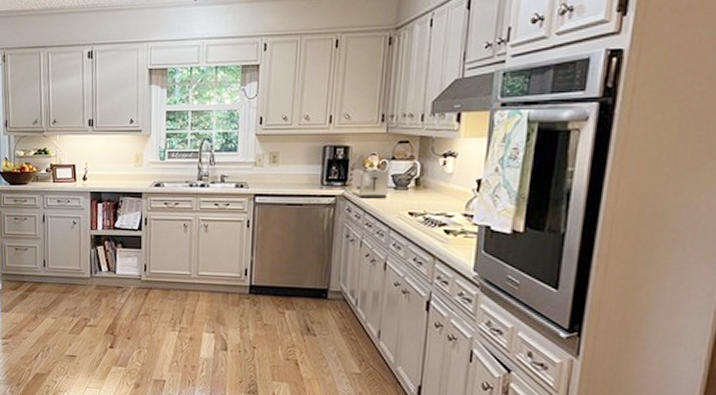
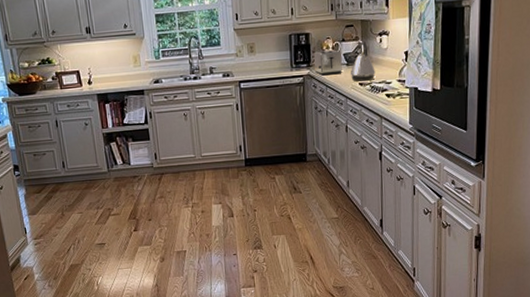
kettle: none [397,163,433,211] -> present [350,42,375,82]

